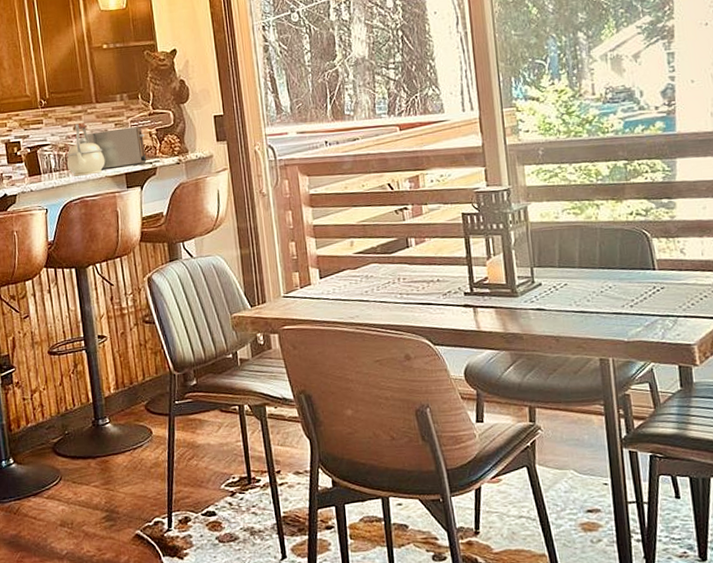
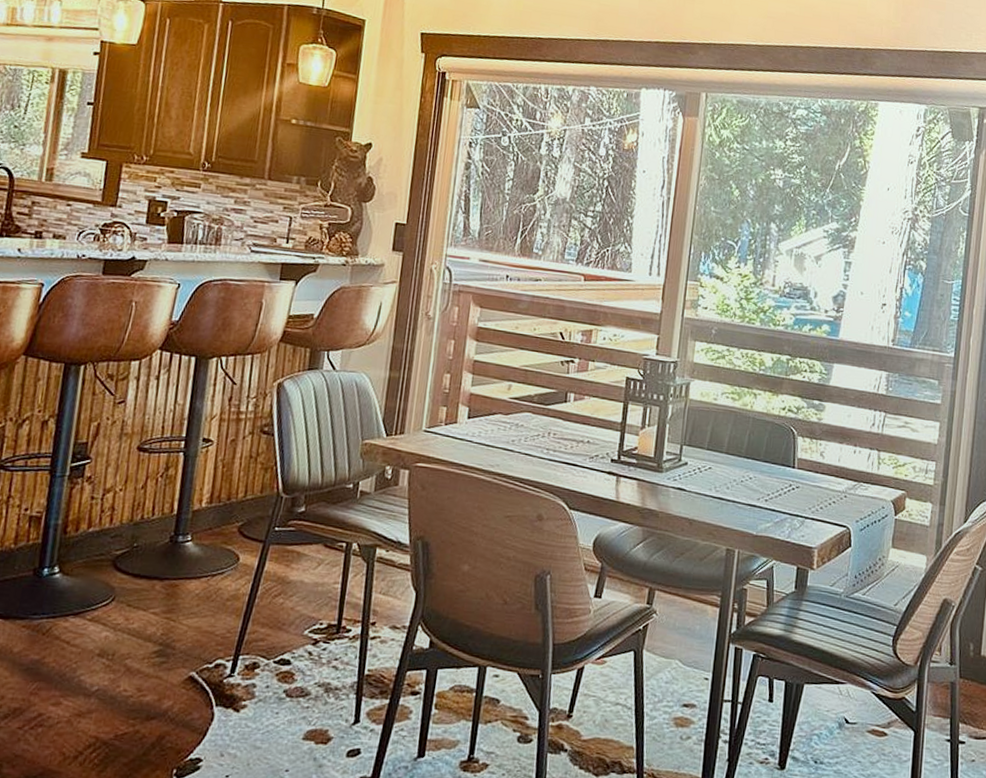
kettle: present [66,123,106,177] -> none [215,197,263,257]
toaster: present [86,126,147,170] -> none [247,210,315,258]

